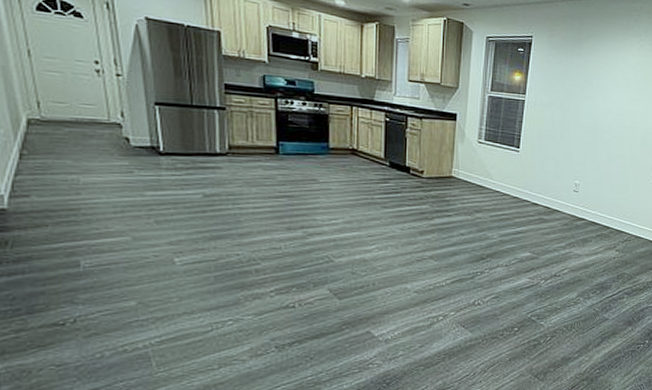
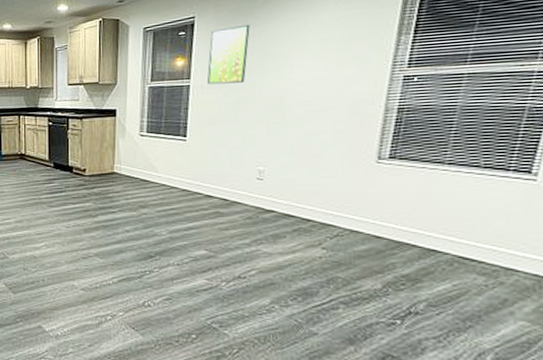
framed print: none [539,52,576,105] -> present [206,24,250,85]

